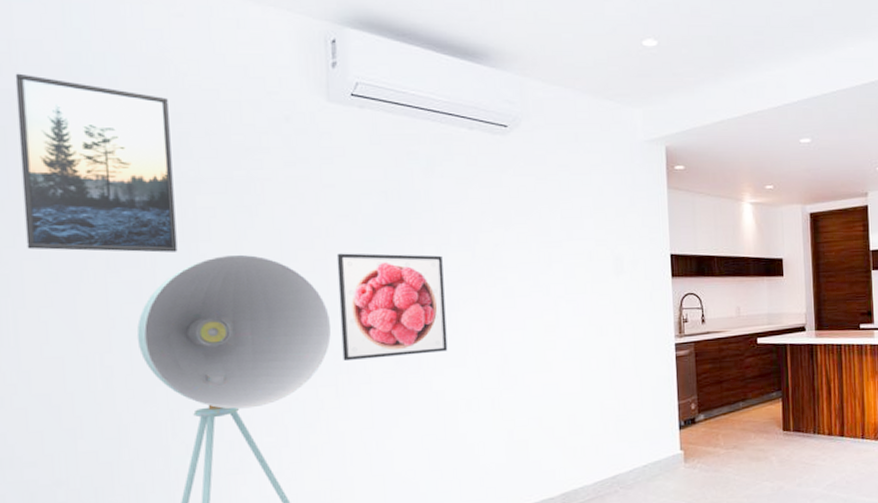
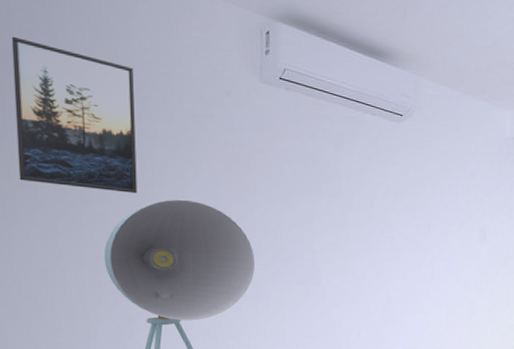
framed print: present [336,253,448,360] -> none [262,206,345,291]

